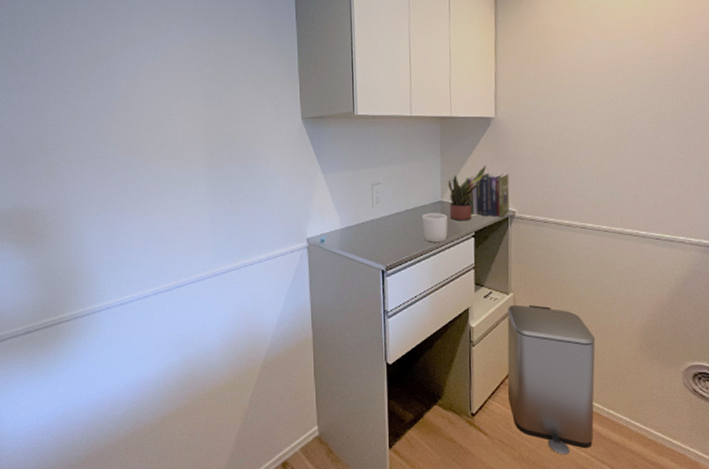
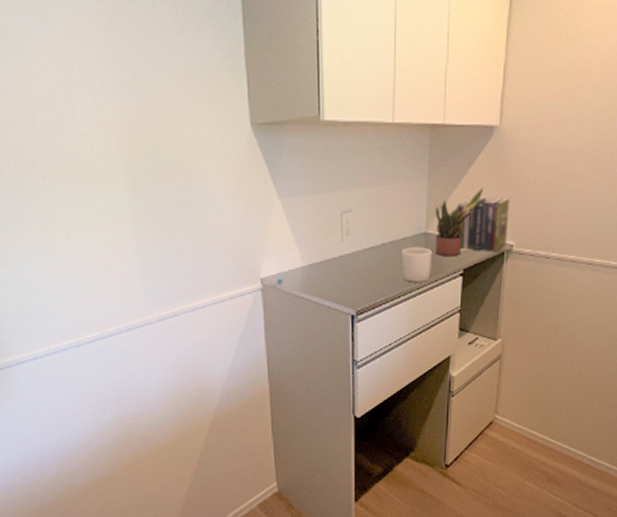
pedal bin: present [507,304,595,455] -> none [486,351,587,502]

